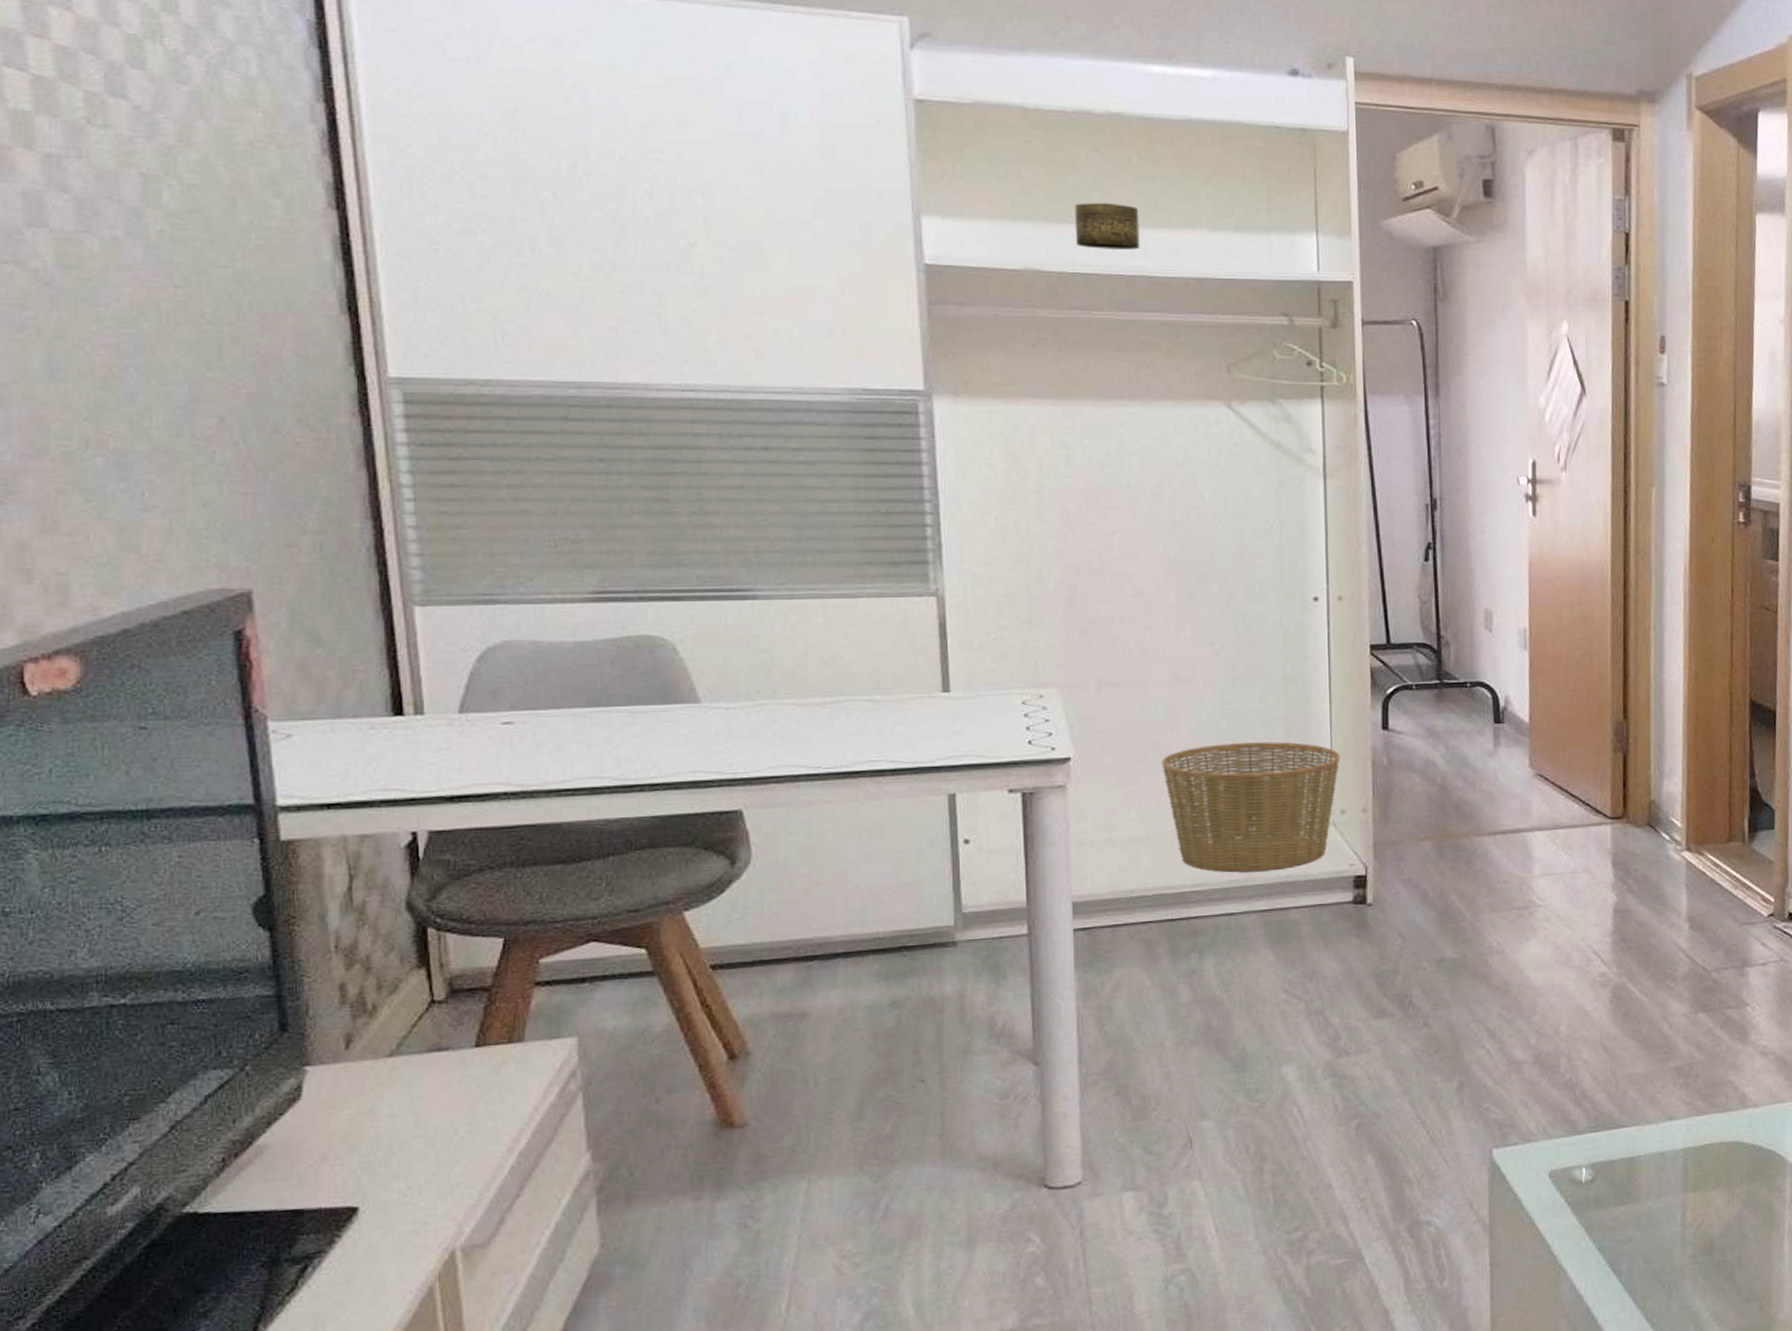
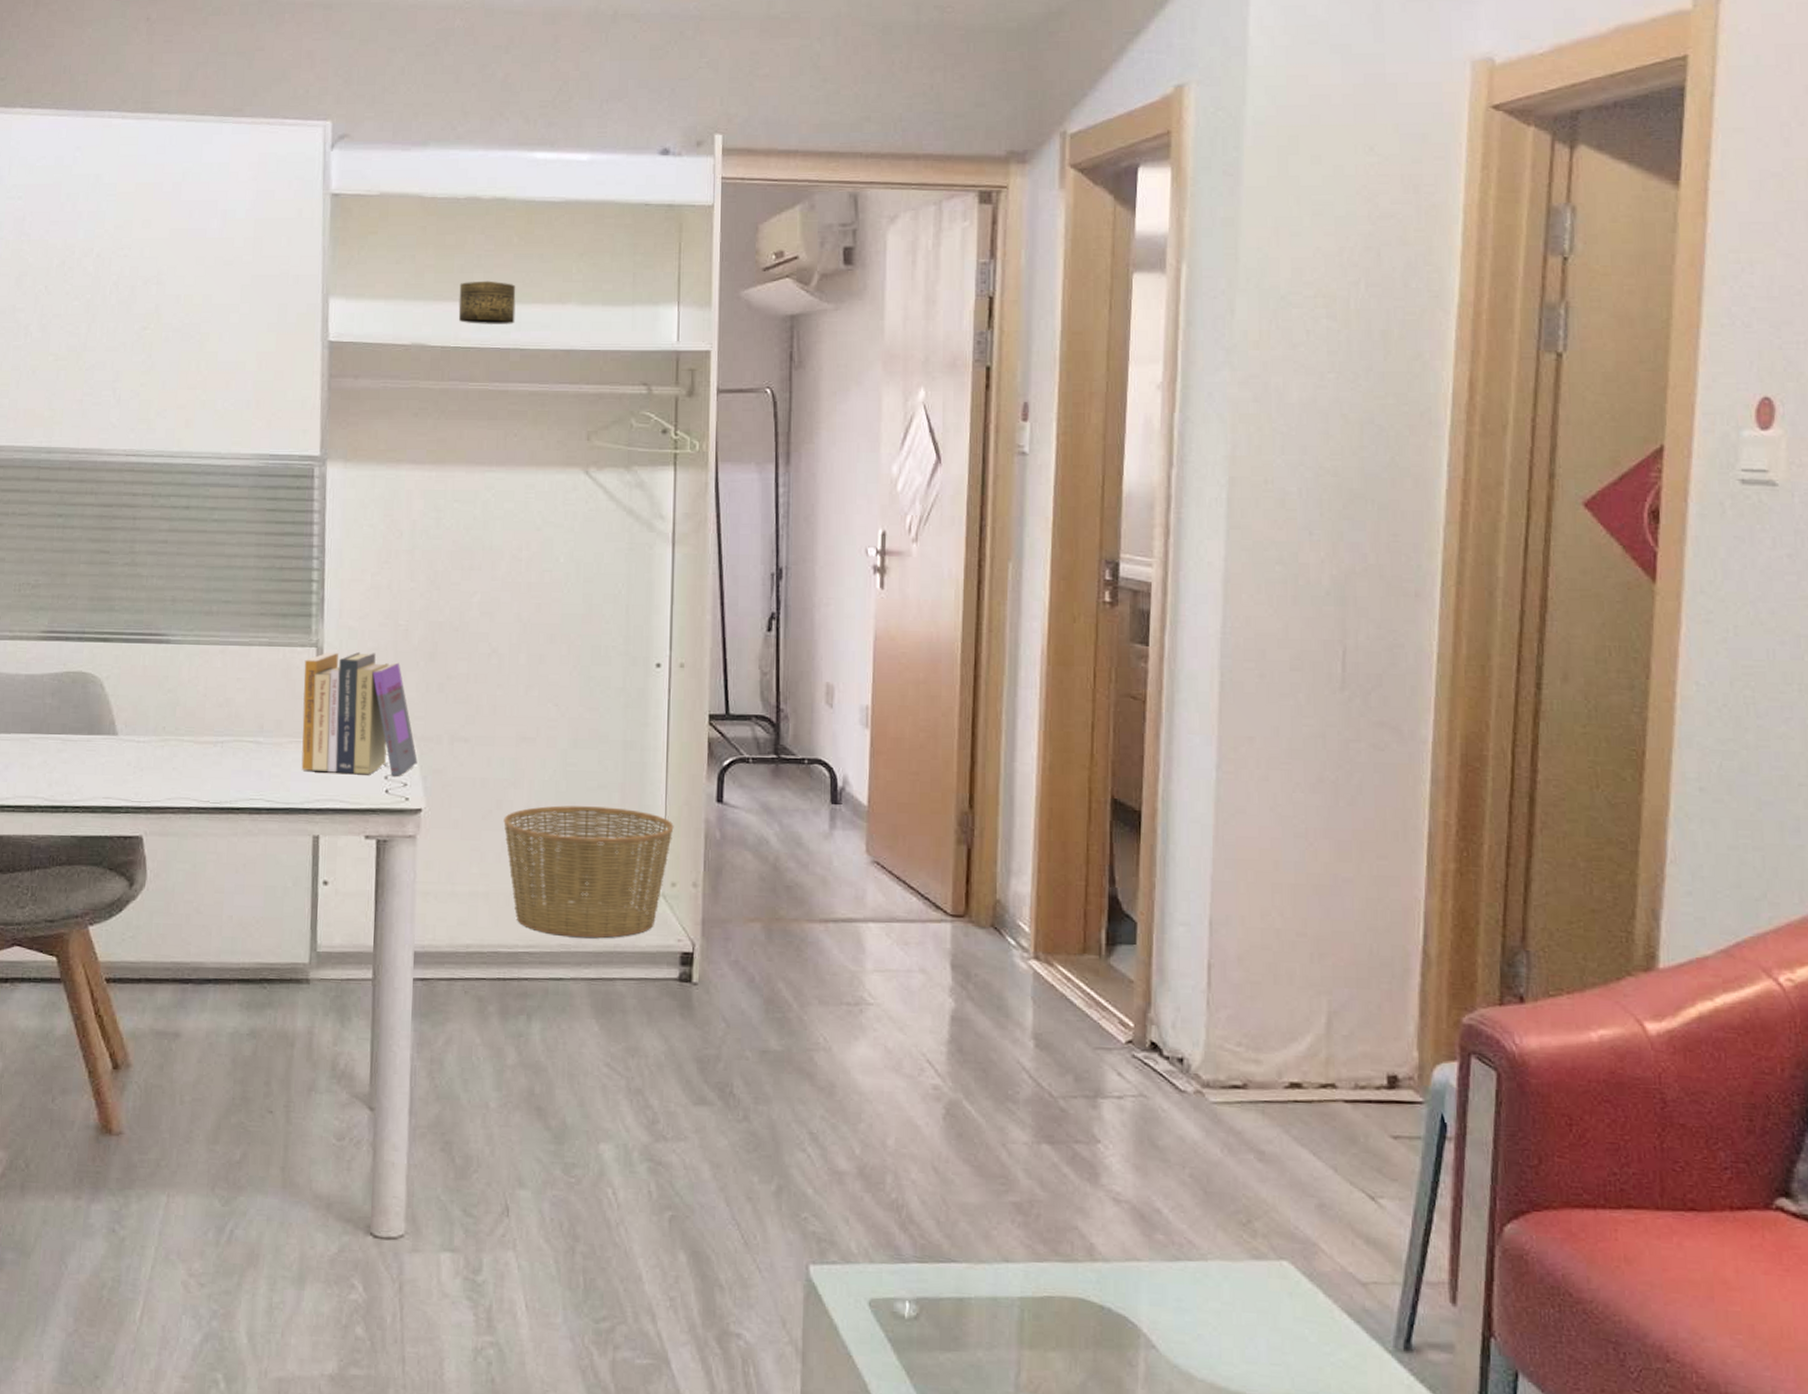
books: none [923,599,1062,728] -> present [301,652,418,777]

